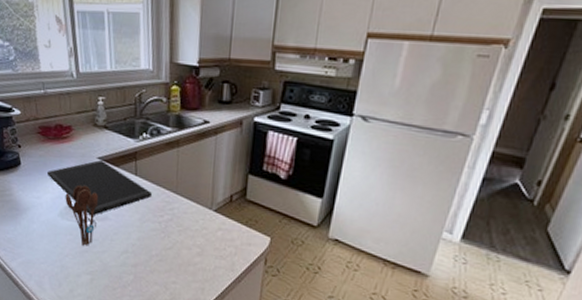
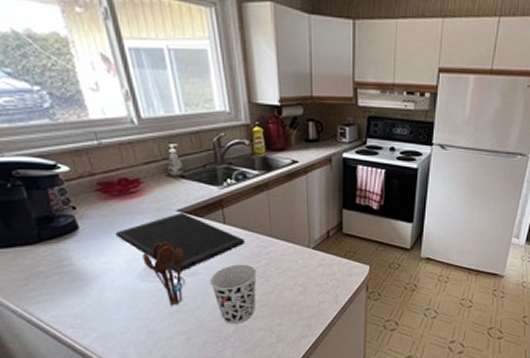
cup: none [117,215,160,274] -> present [209,264,257,324]

